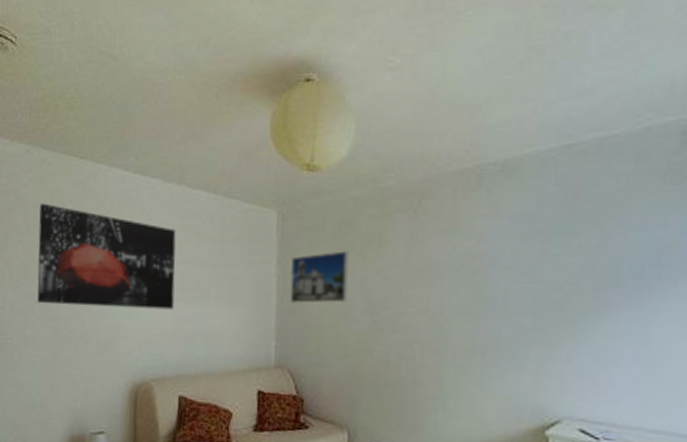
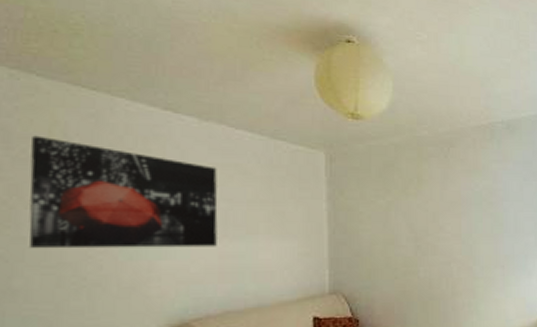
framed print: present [290,251,349,303] -> none [340,188,394,234]

